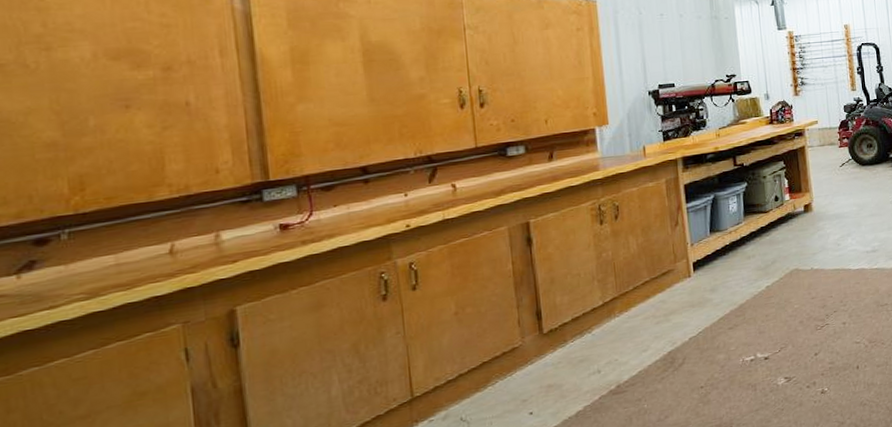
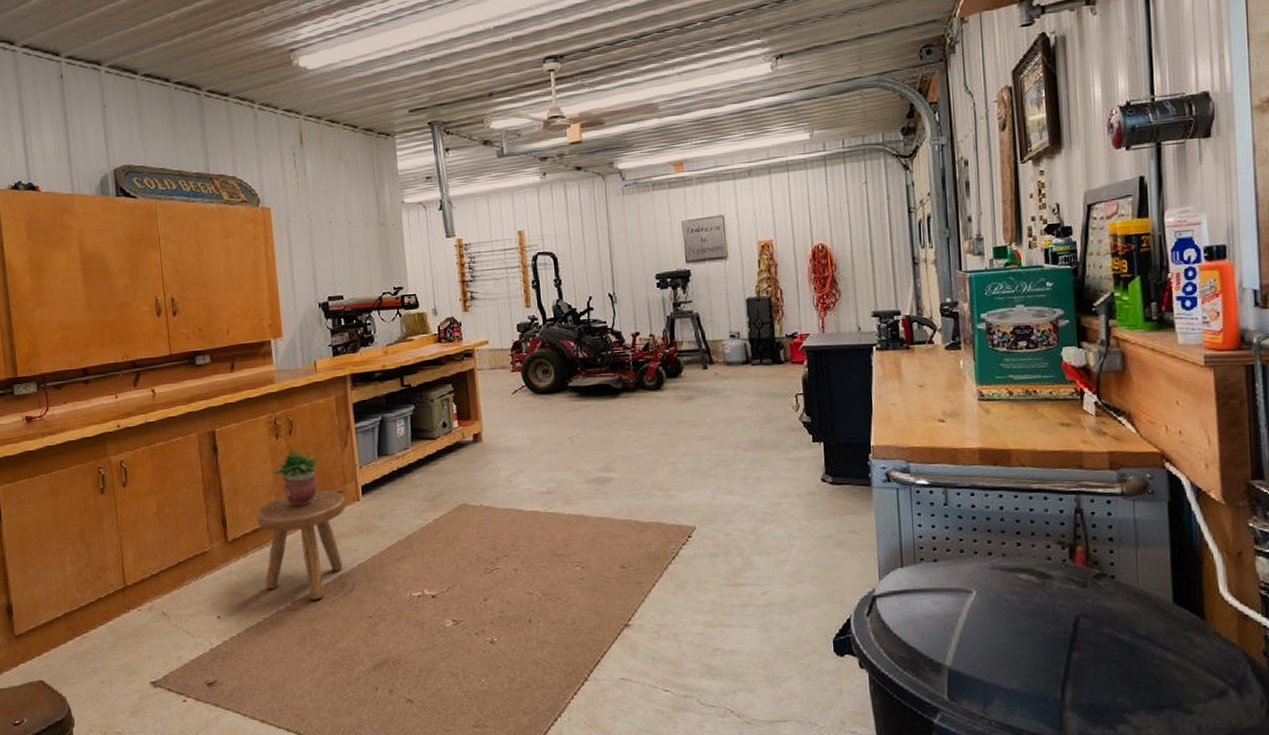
stool: none [577,270,676,380] -> present [256,490,346,600]
potted plant: none [596,232,650,290] -> present [273,448,321,506]

